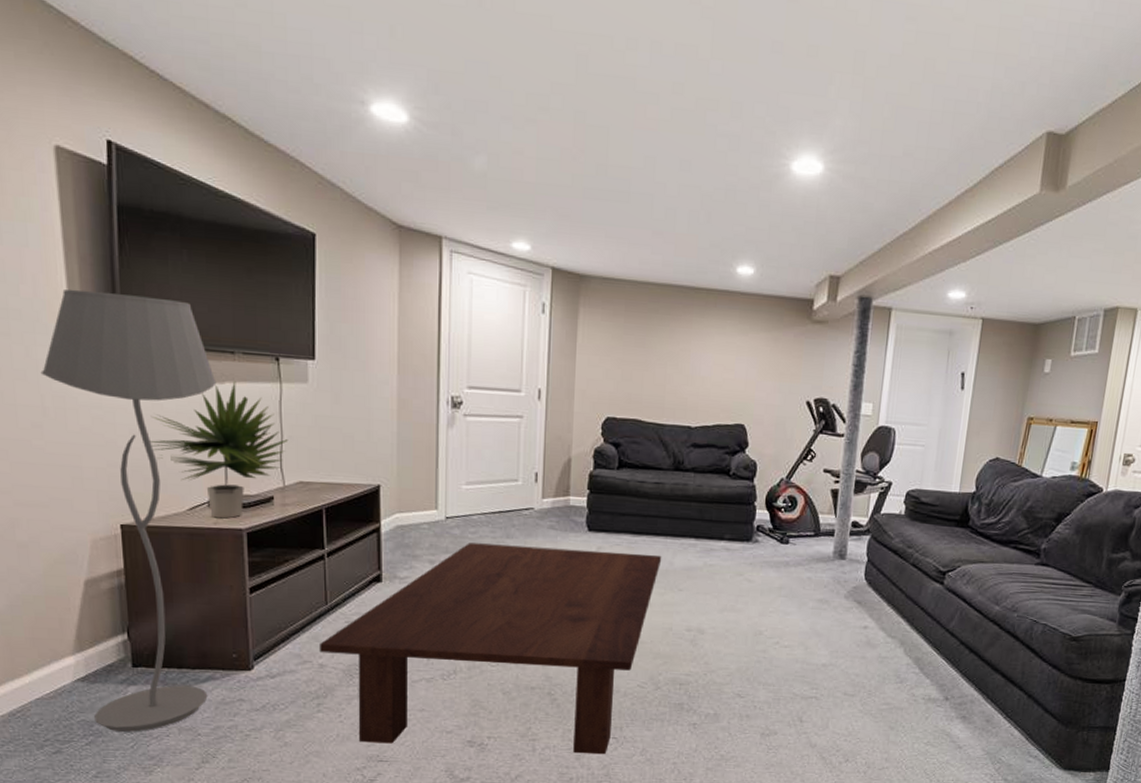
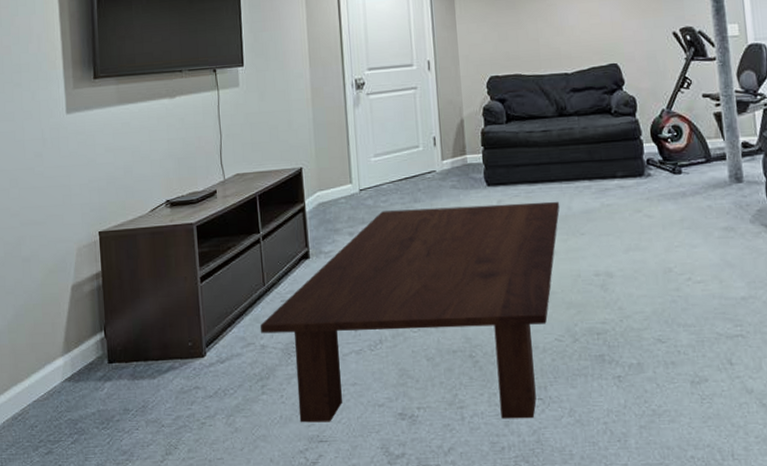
floor lamp: present [40,289,217,732] -> none [42,36,169,428]
plant: present [150,381,288,519] -> none [121,94,226,216]

